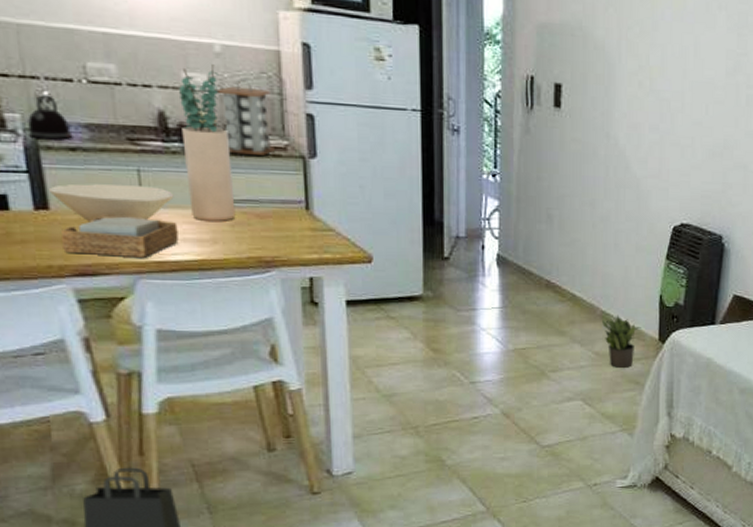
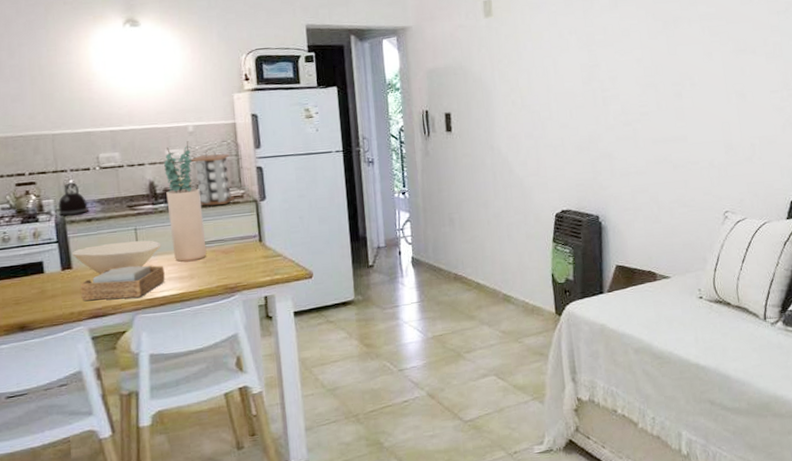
potted plant: present [602,315,641,368] -> none [505,296,539,343]

